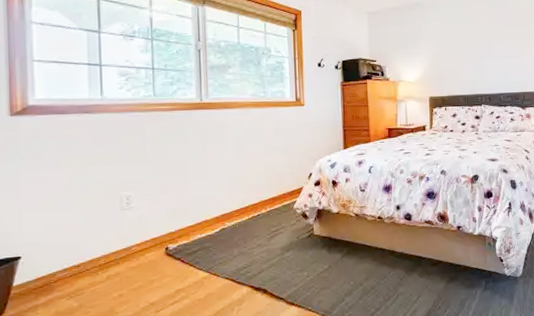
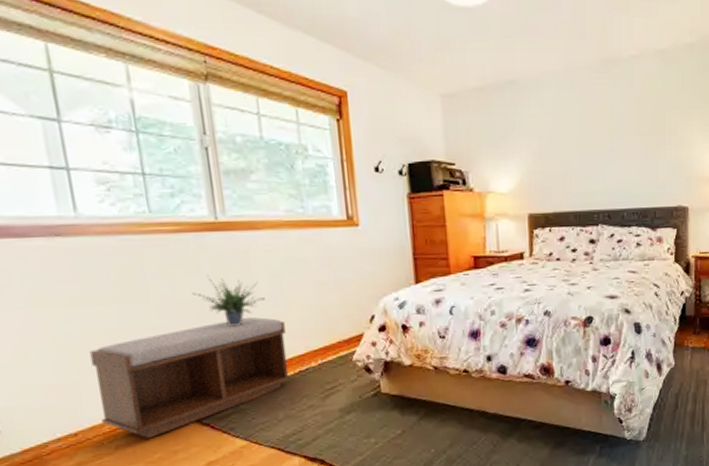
bench: none [98,173,246,270] -> present [89,316,291,439]
potted plant: none [178,141,231,180] -> present [192,274,265,325]

